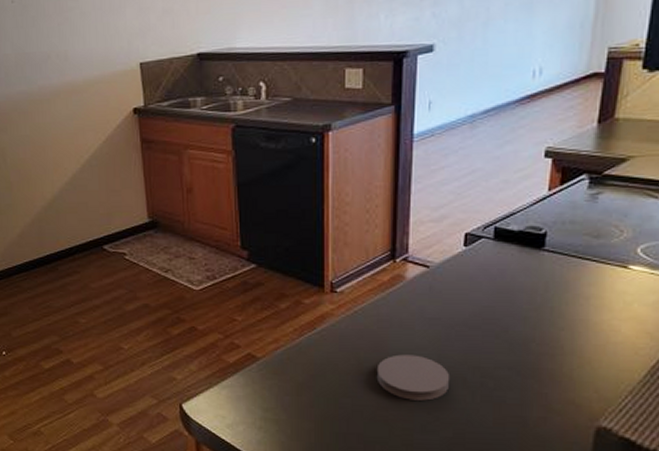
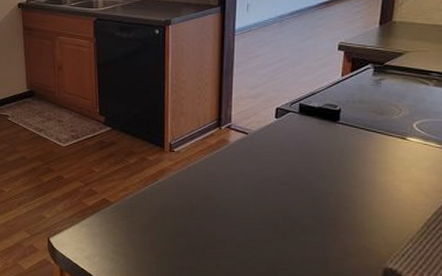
coaster: present [376,354,450,401] -> none [206,203,265,242]

